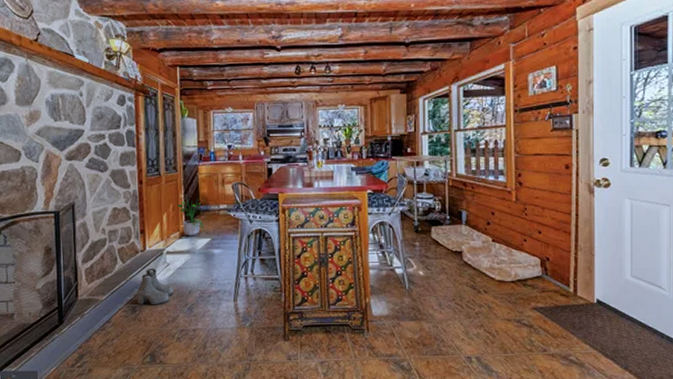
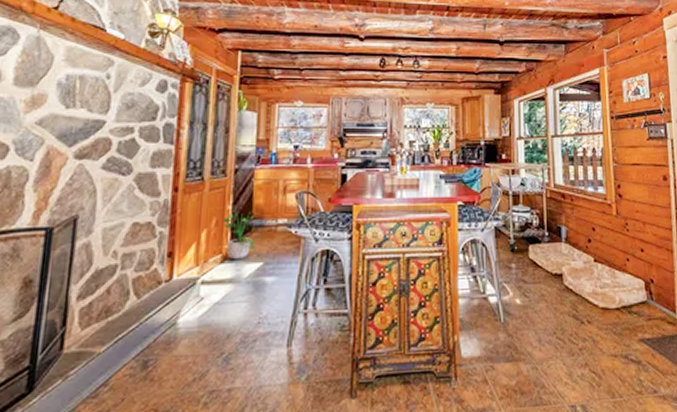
boots: present [136,268,173,305] -> none [151,304,206,357]

